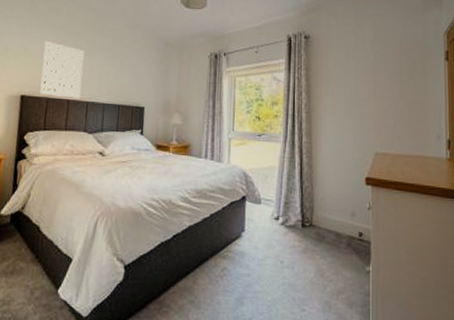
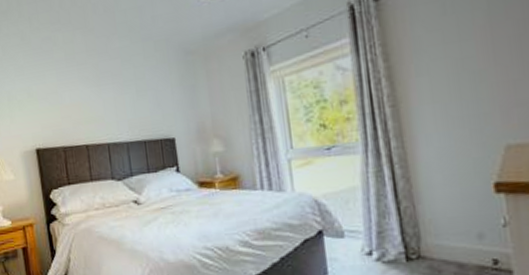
wall art: present [39,41,84,99] -> none [46,79,99,144]

